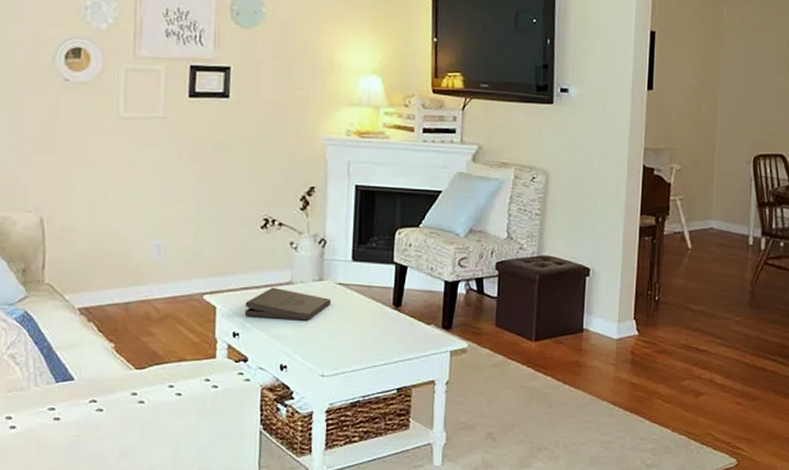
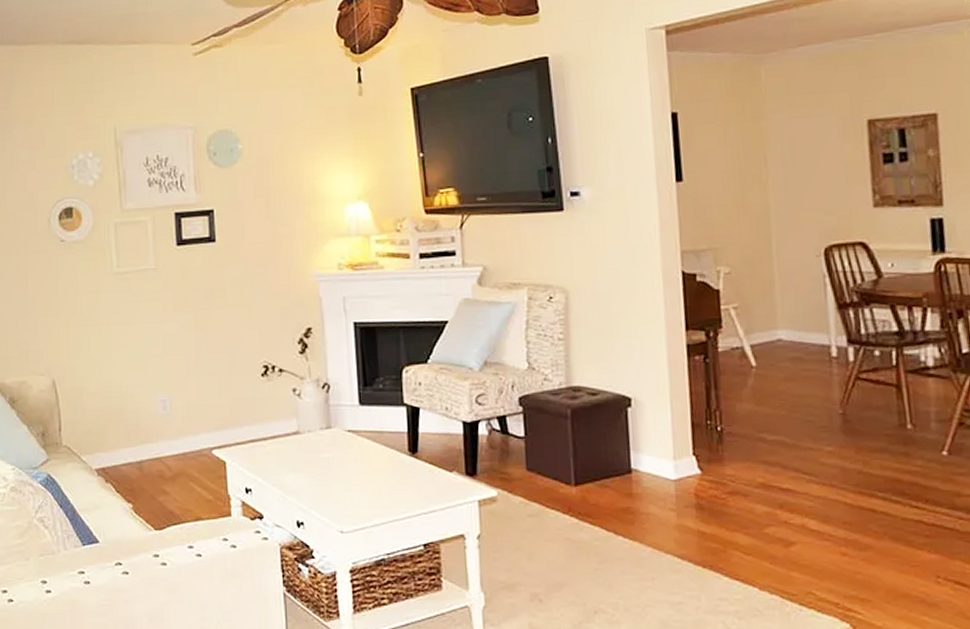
pizza box: present [244,287,332,321] -> none [254,438,343,473]

